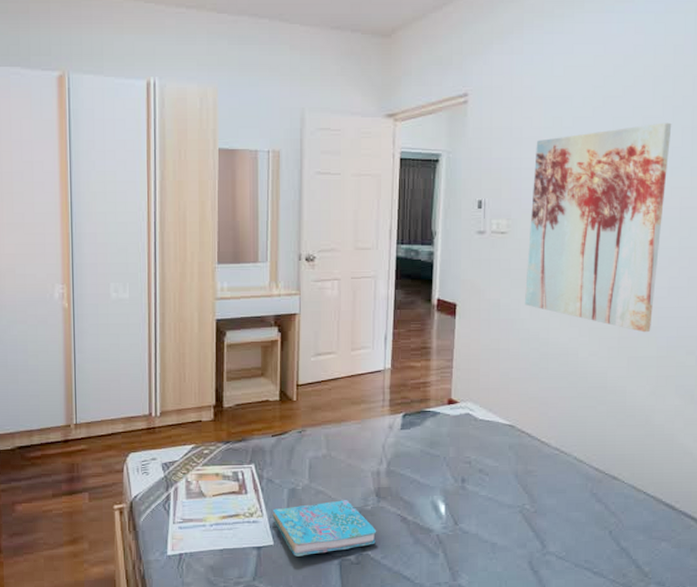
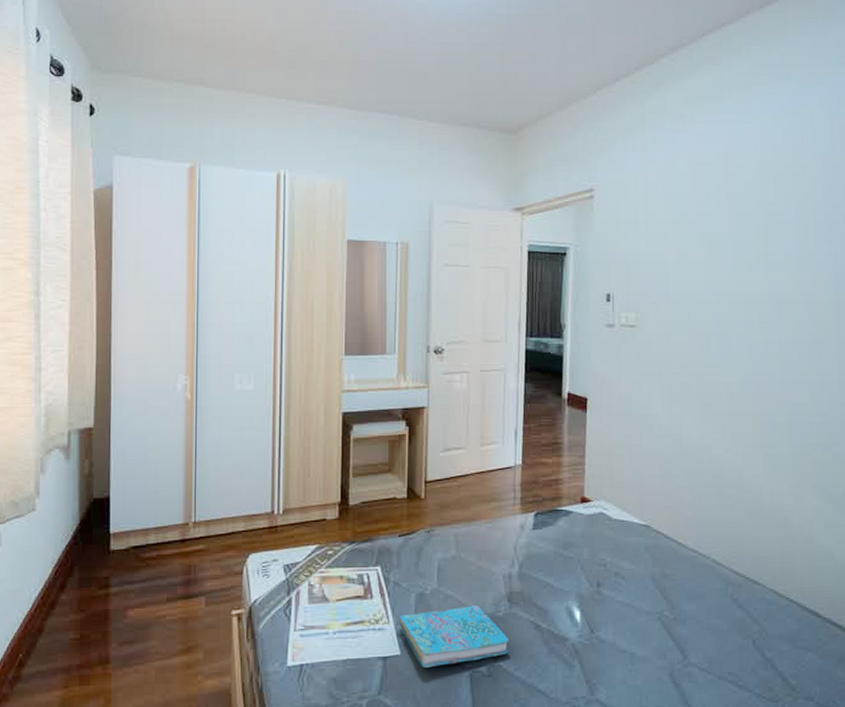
wall art: present [525,122,672,333] -> none [656,219,795,429]

